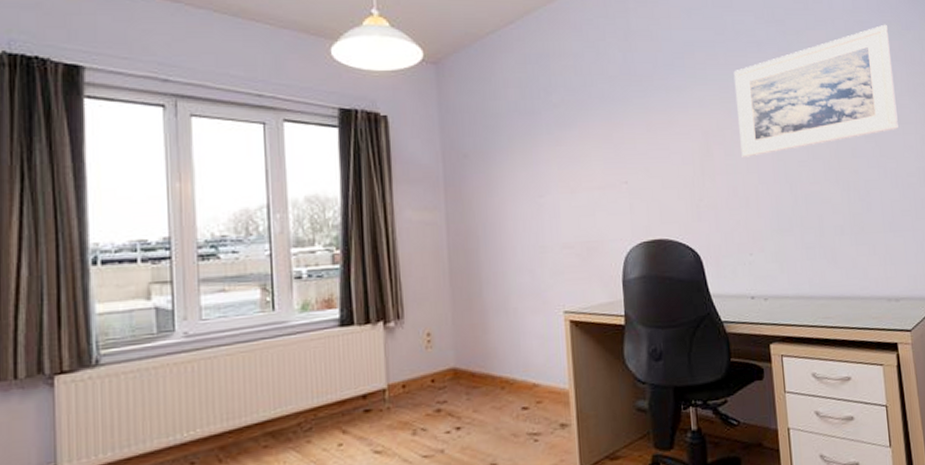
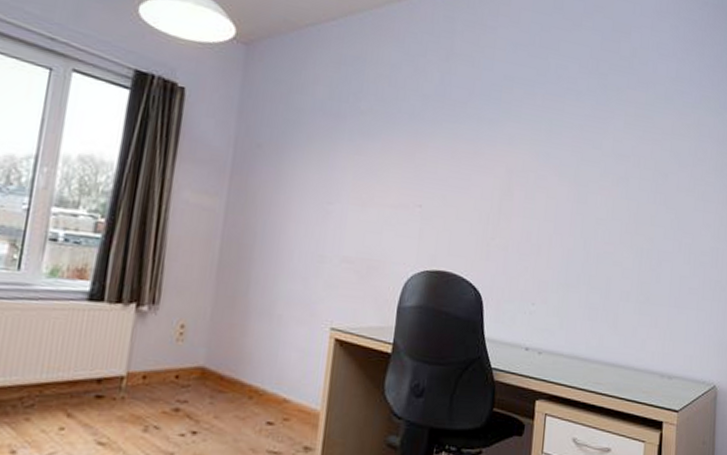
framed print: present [733,24,899,157] -> none [541,99,706,206]

